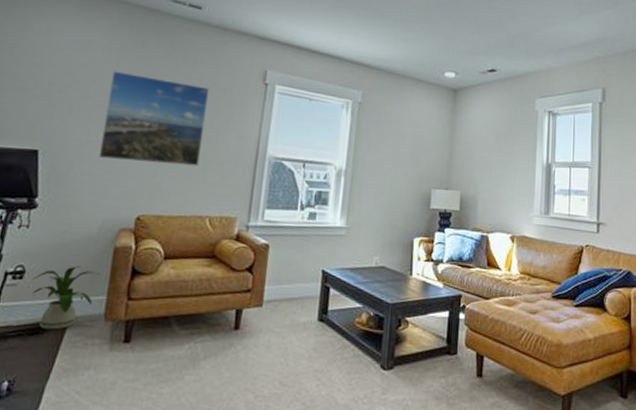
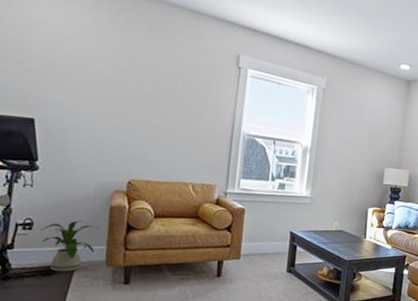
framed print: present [98,71,210,167] -> none [90,48,188,140]

